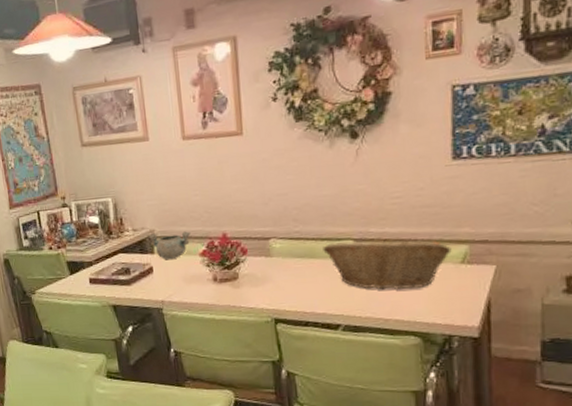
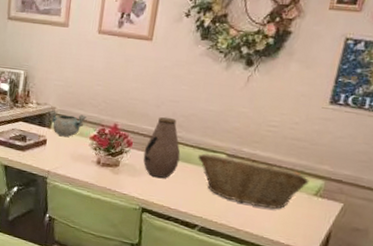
vase: none [262,213,304,282] -> present [143,116,181,178]

